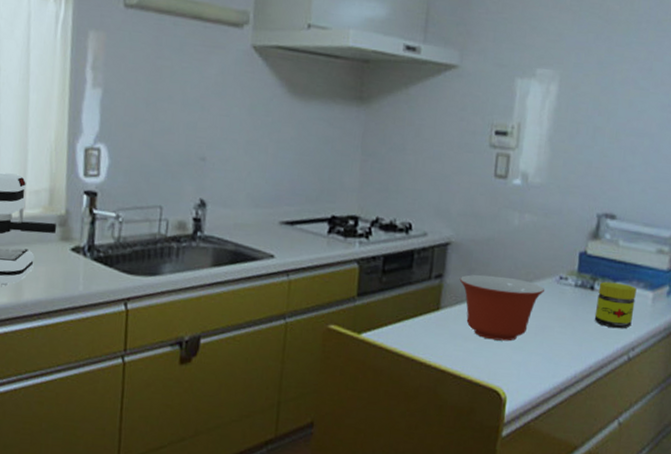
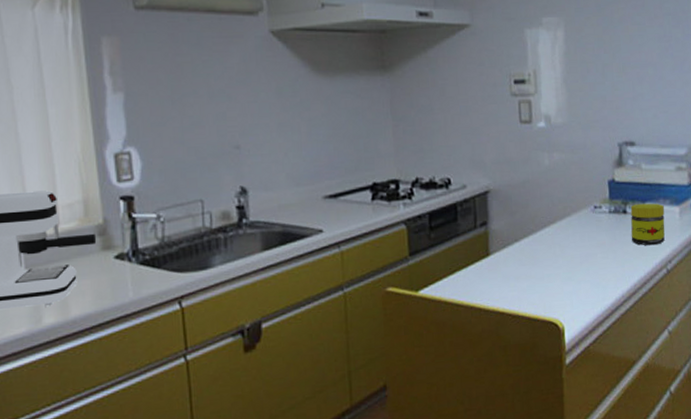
mixing bowl: present [459,274,544,342] -> none [503,214,582,276]

